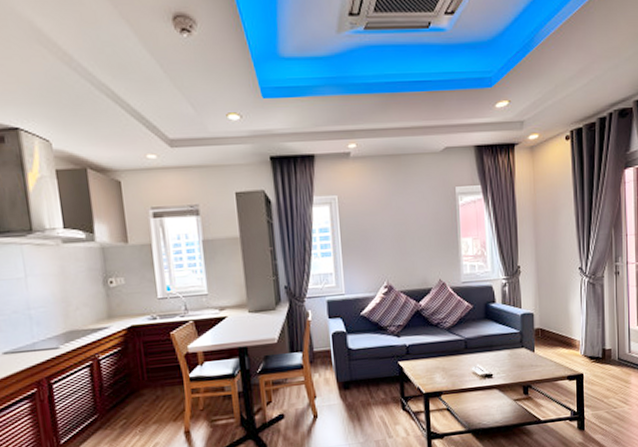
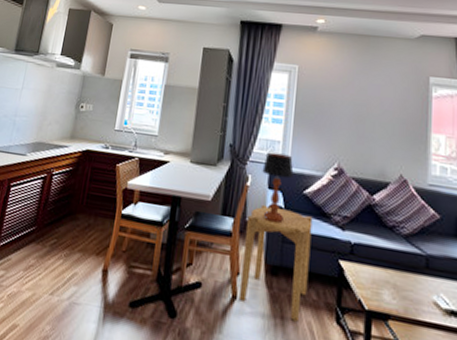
side table: none [315,332,376,419] -> present [238,204,313,322]
table lamp: none [320,284,350,347] -> present [262,152,294,223]

